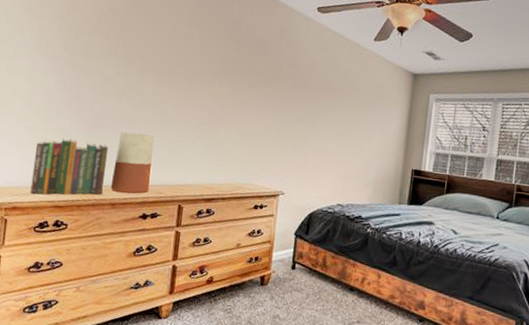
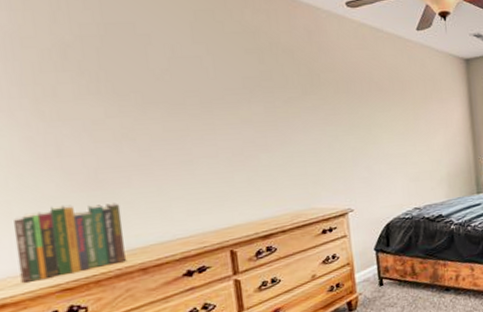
vase: present [110,132,155,194] -> none [131,179,188,254]

